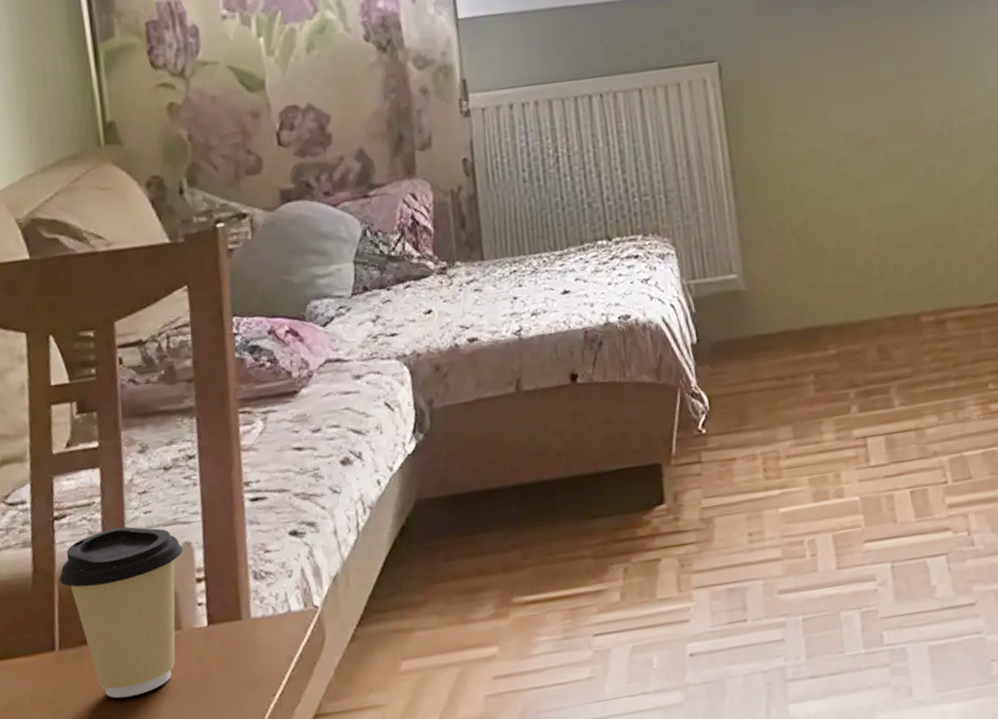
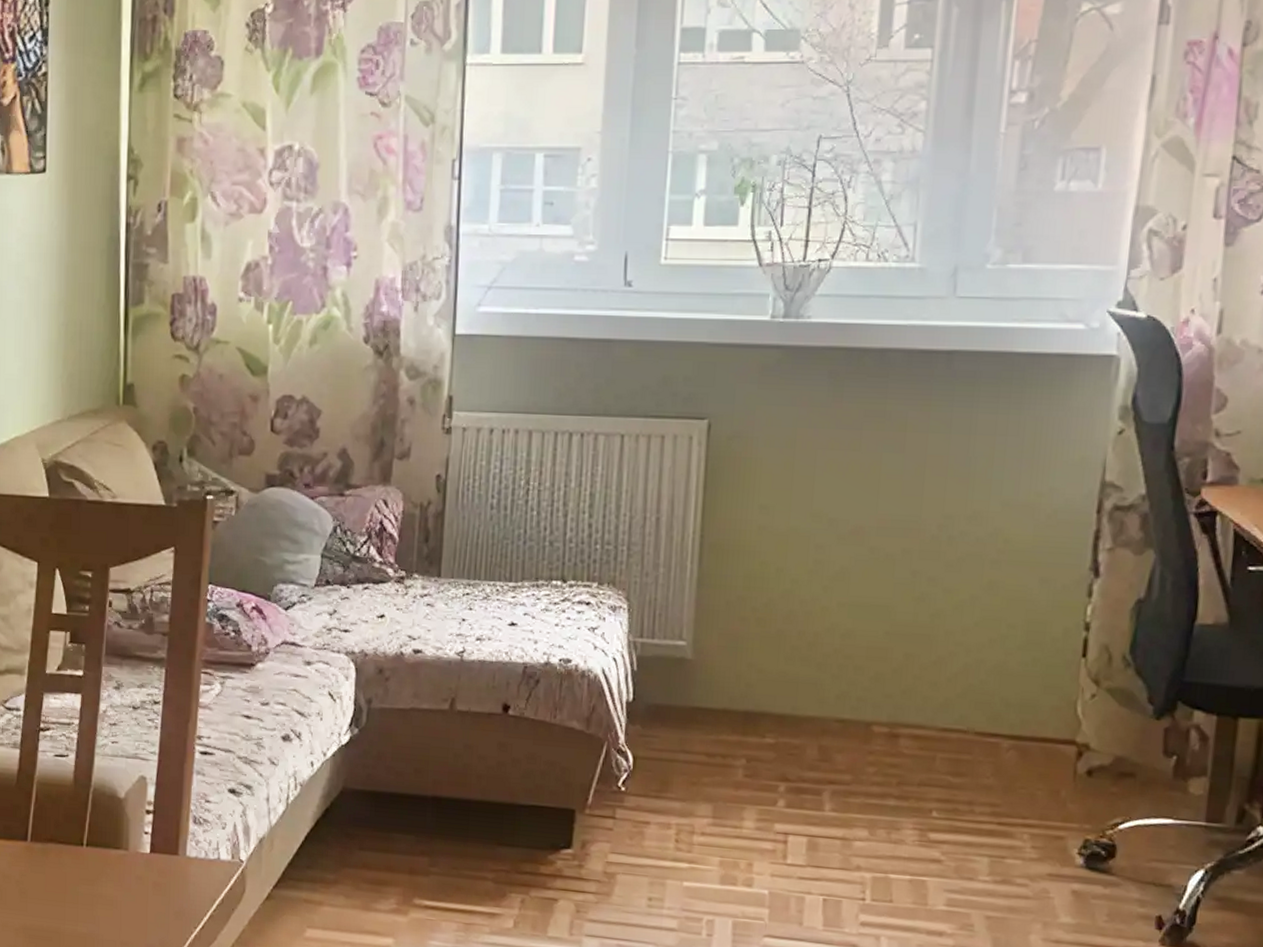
coffee cup: present [59,526,183,698] -> none [38,749,139,897]

